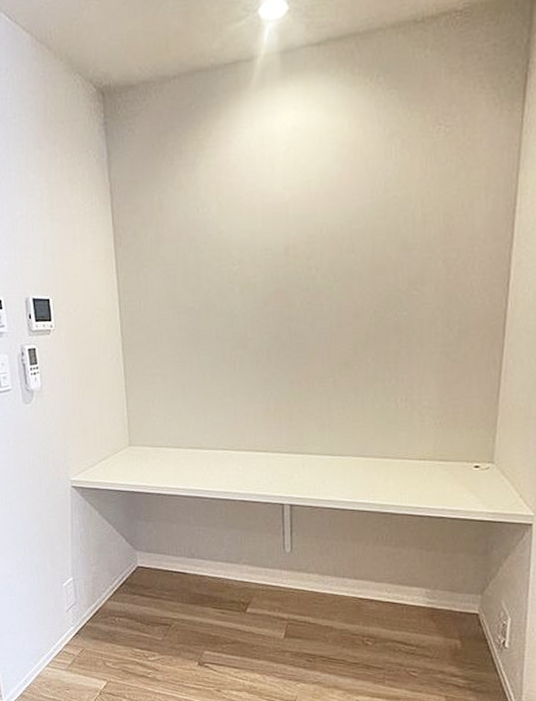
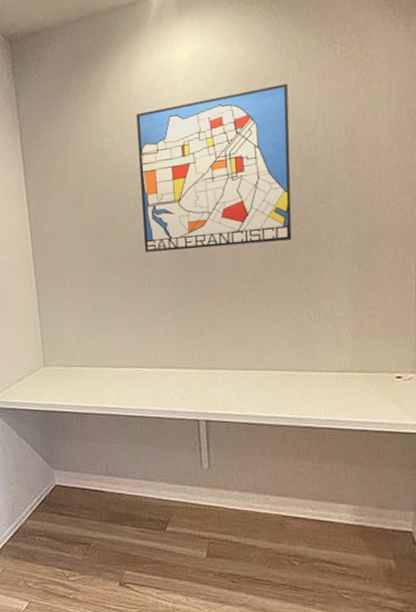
wall art: none [234,163,390,332] -> present [136,83,292,252]

